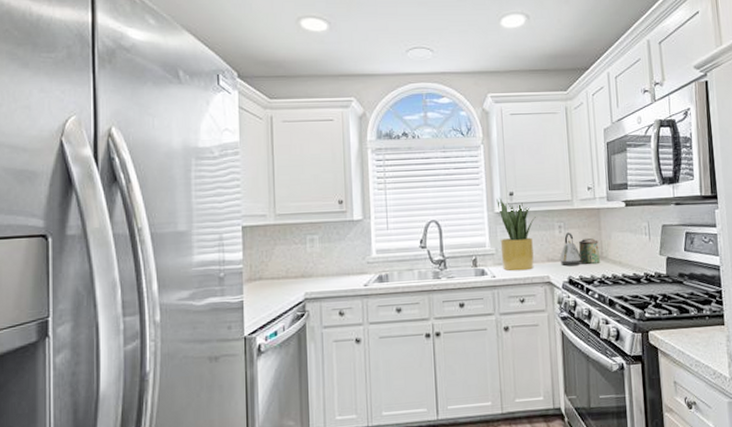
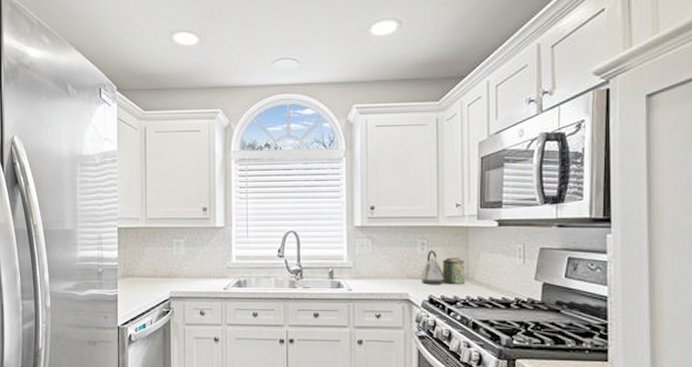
planter: present [496,197,535,272] -> none [357,211,396,286]

